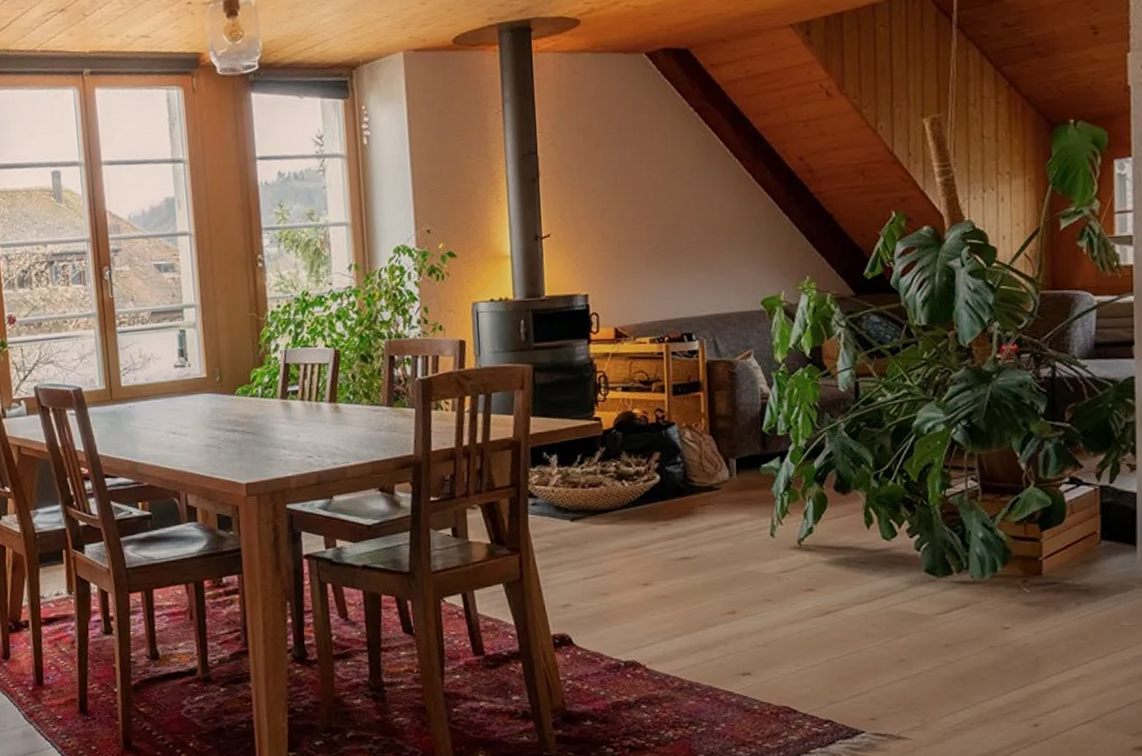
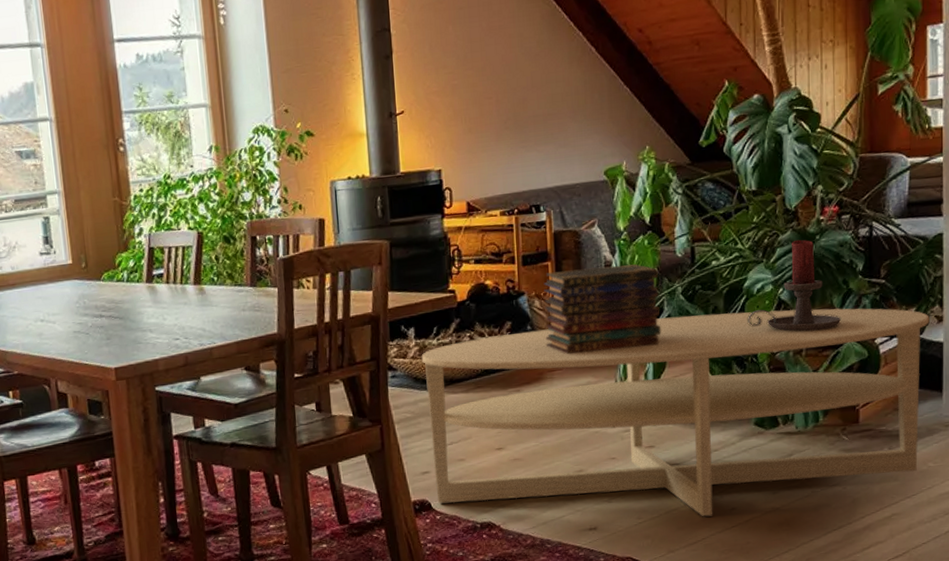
coffee table: none [564,450,1121,668] -> present [421,308,930,517]
book stack: none [695,398,822,488] -> present [543,264,662,354]
candle holder: none [916,378,1022,475] -> present [747,239,842,332]

